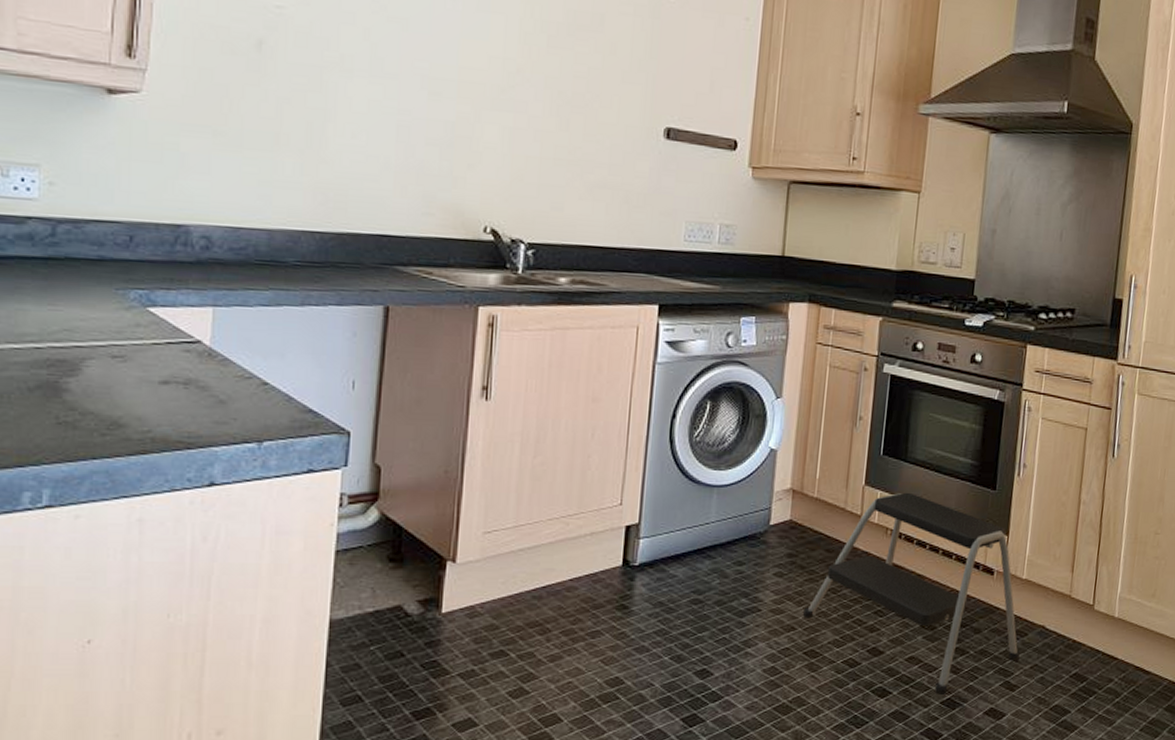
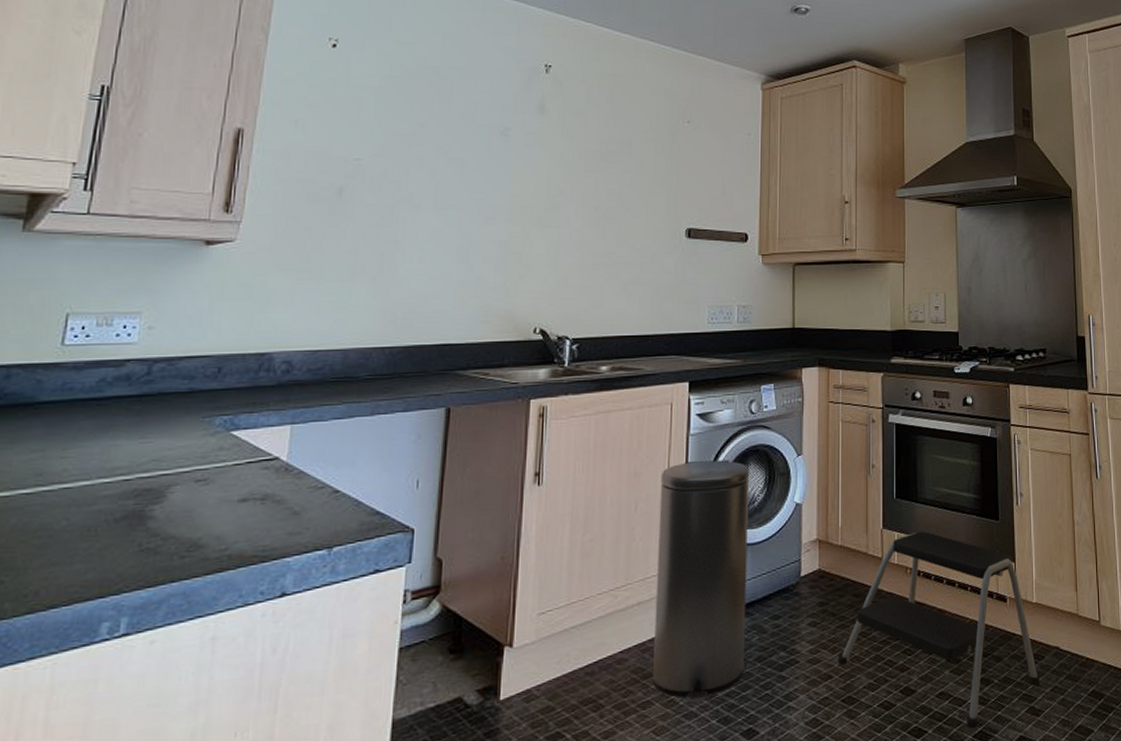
pedal bin: none [603,392,722,637] -> present [652,460,750,702]

